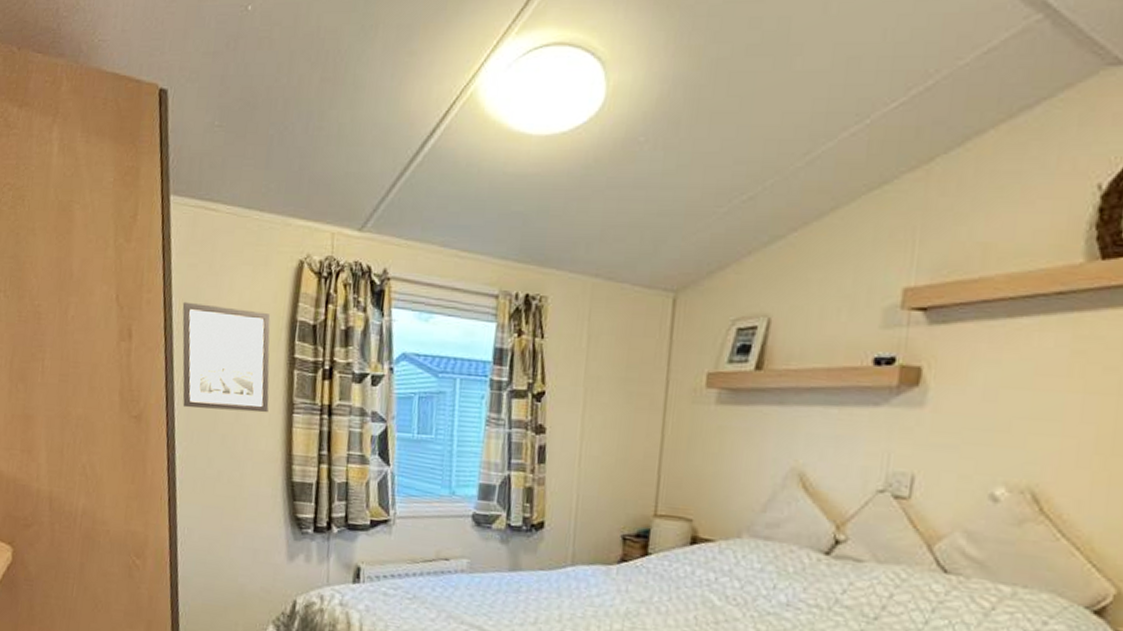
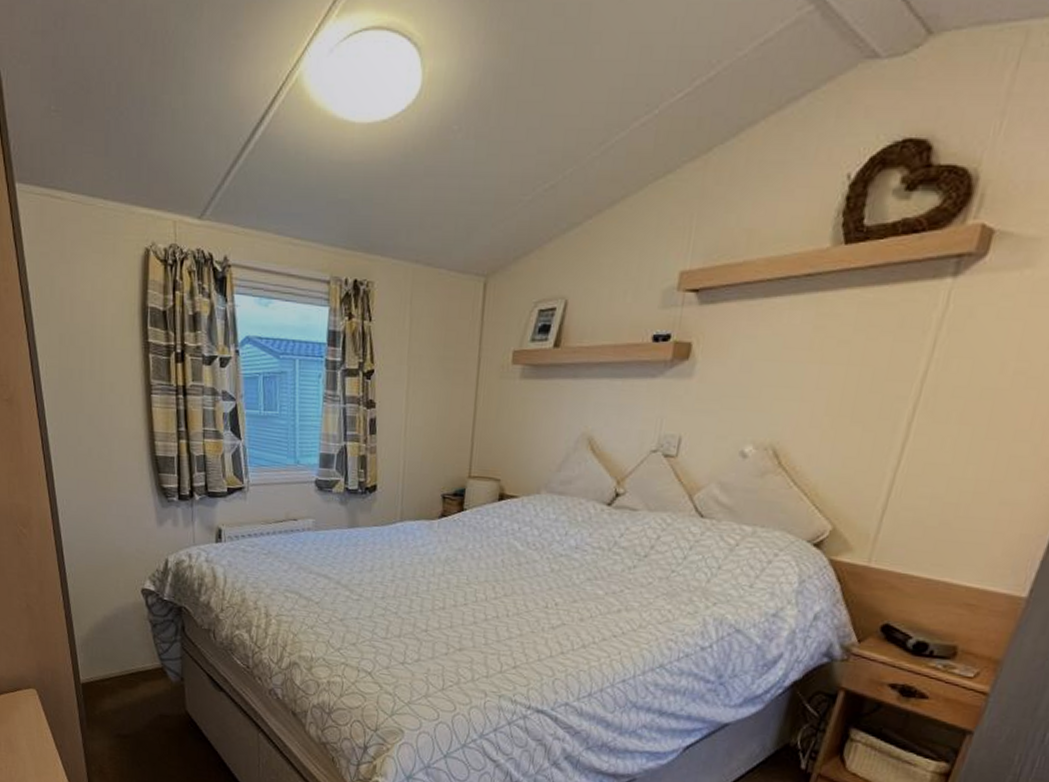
wall art: present [182,301,270,413] -> none [39,289,129,394]

